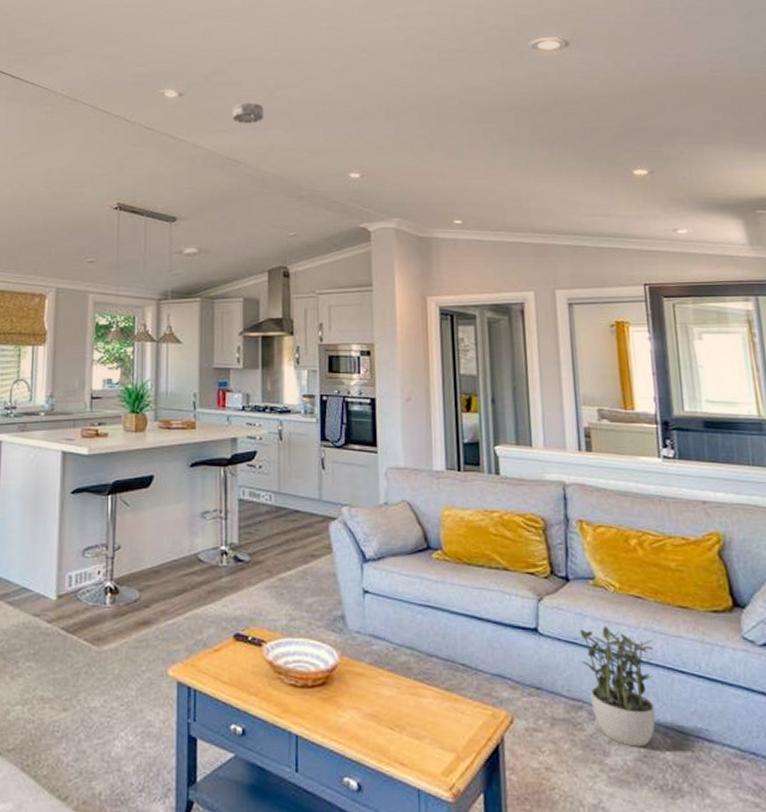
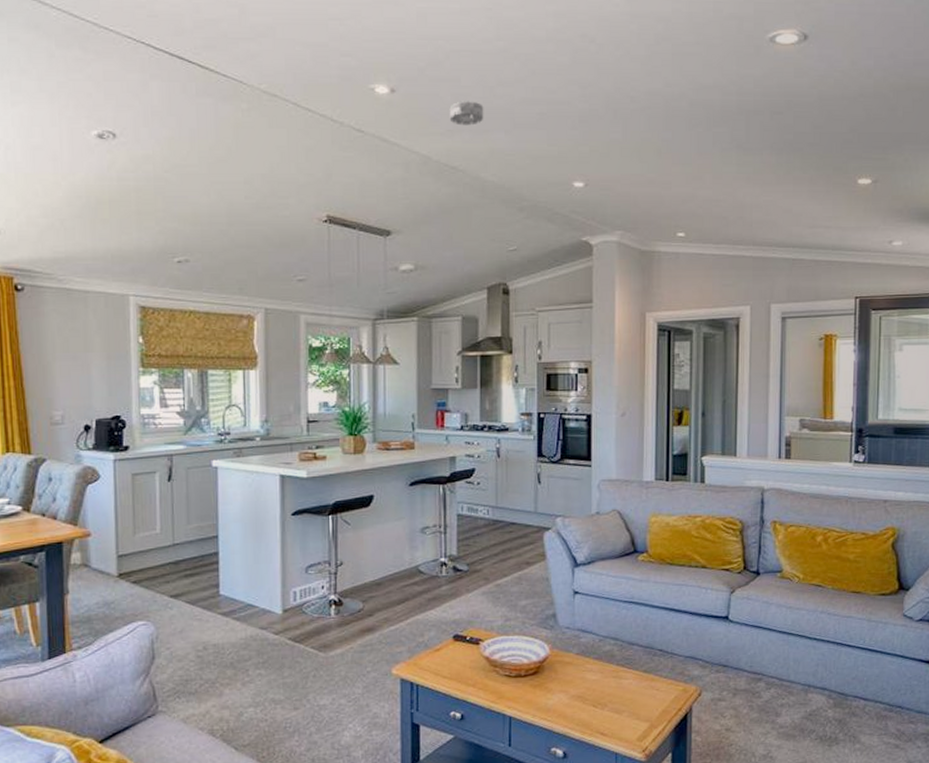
potted plant: present [573,625,656,747] -> none [759,611,829,708]

